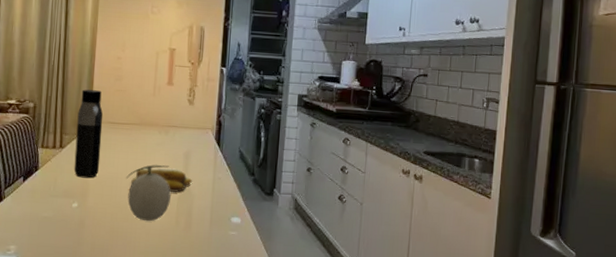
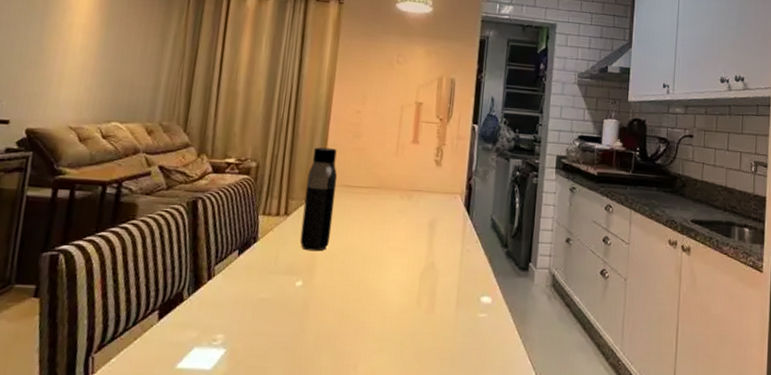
fruit: present [126,165,171,222] -> none [361,235,412,303]
banana: present [130,168,193,192] -> none [365,238,438,267]

